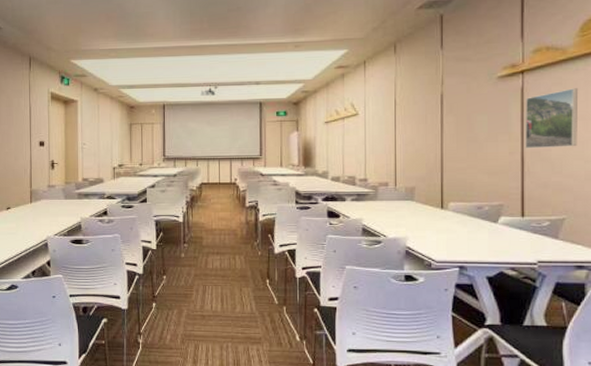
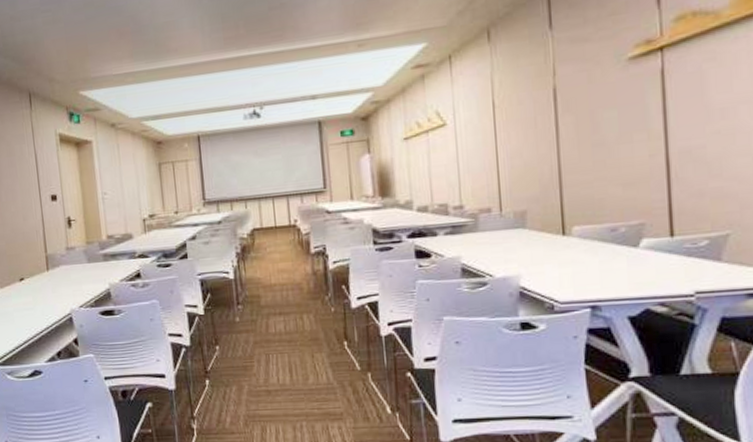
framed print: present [525,88,579,149] -> none [668,62,742,149]

